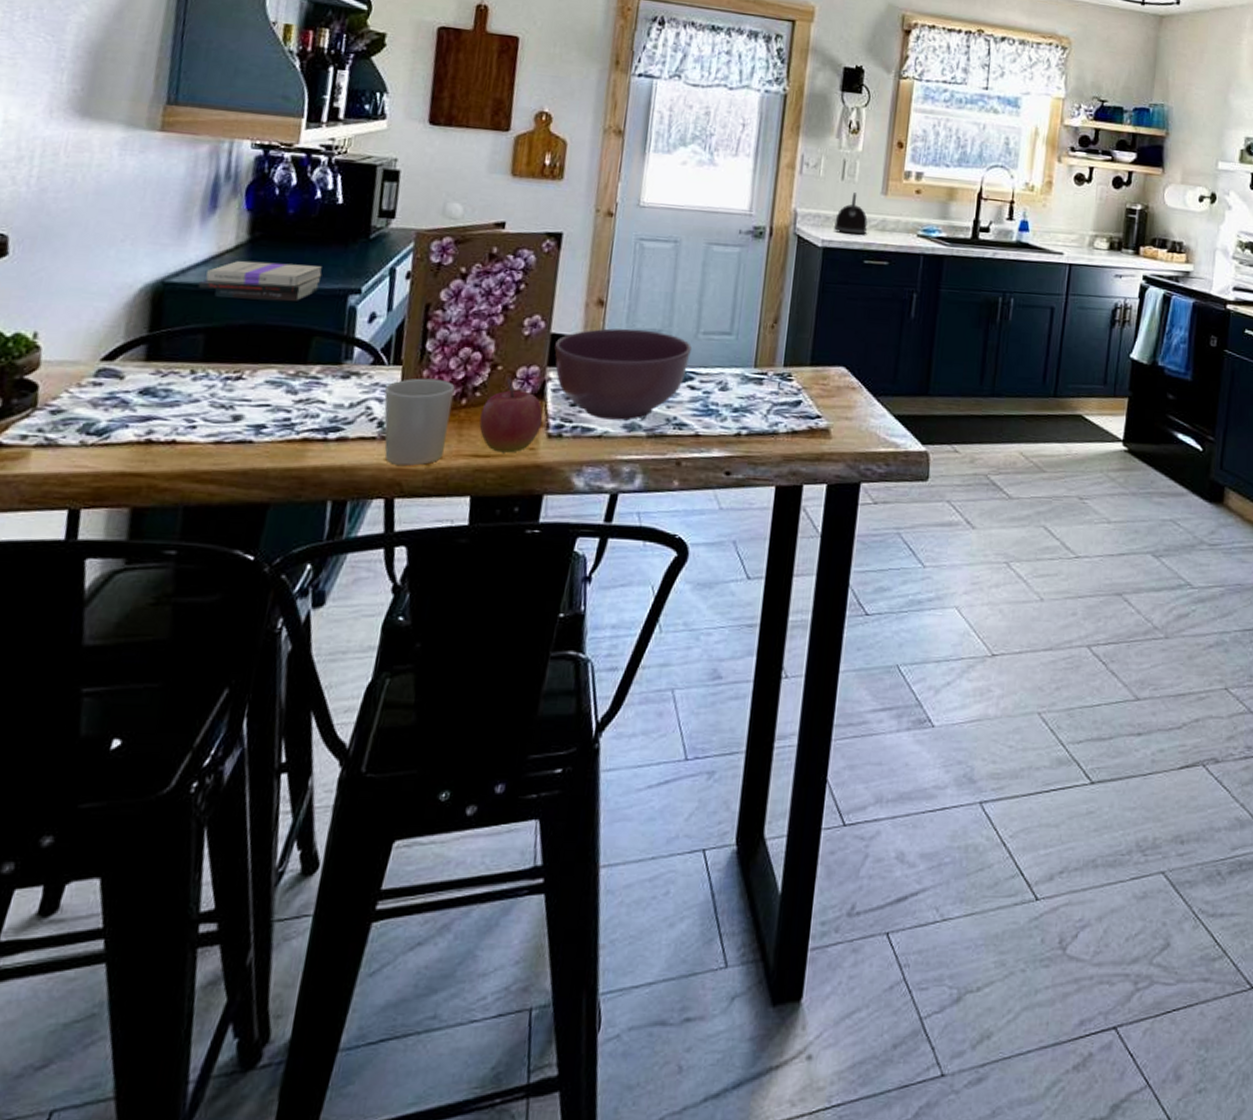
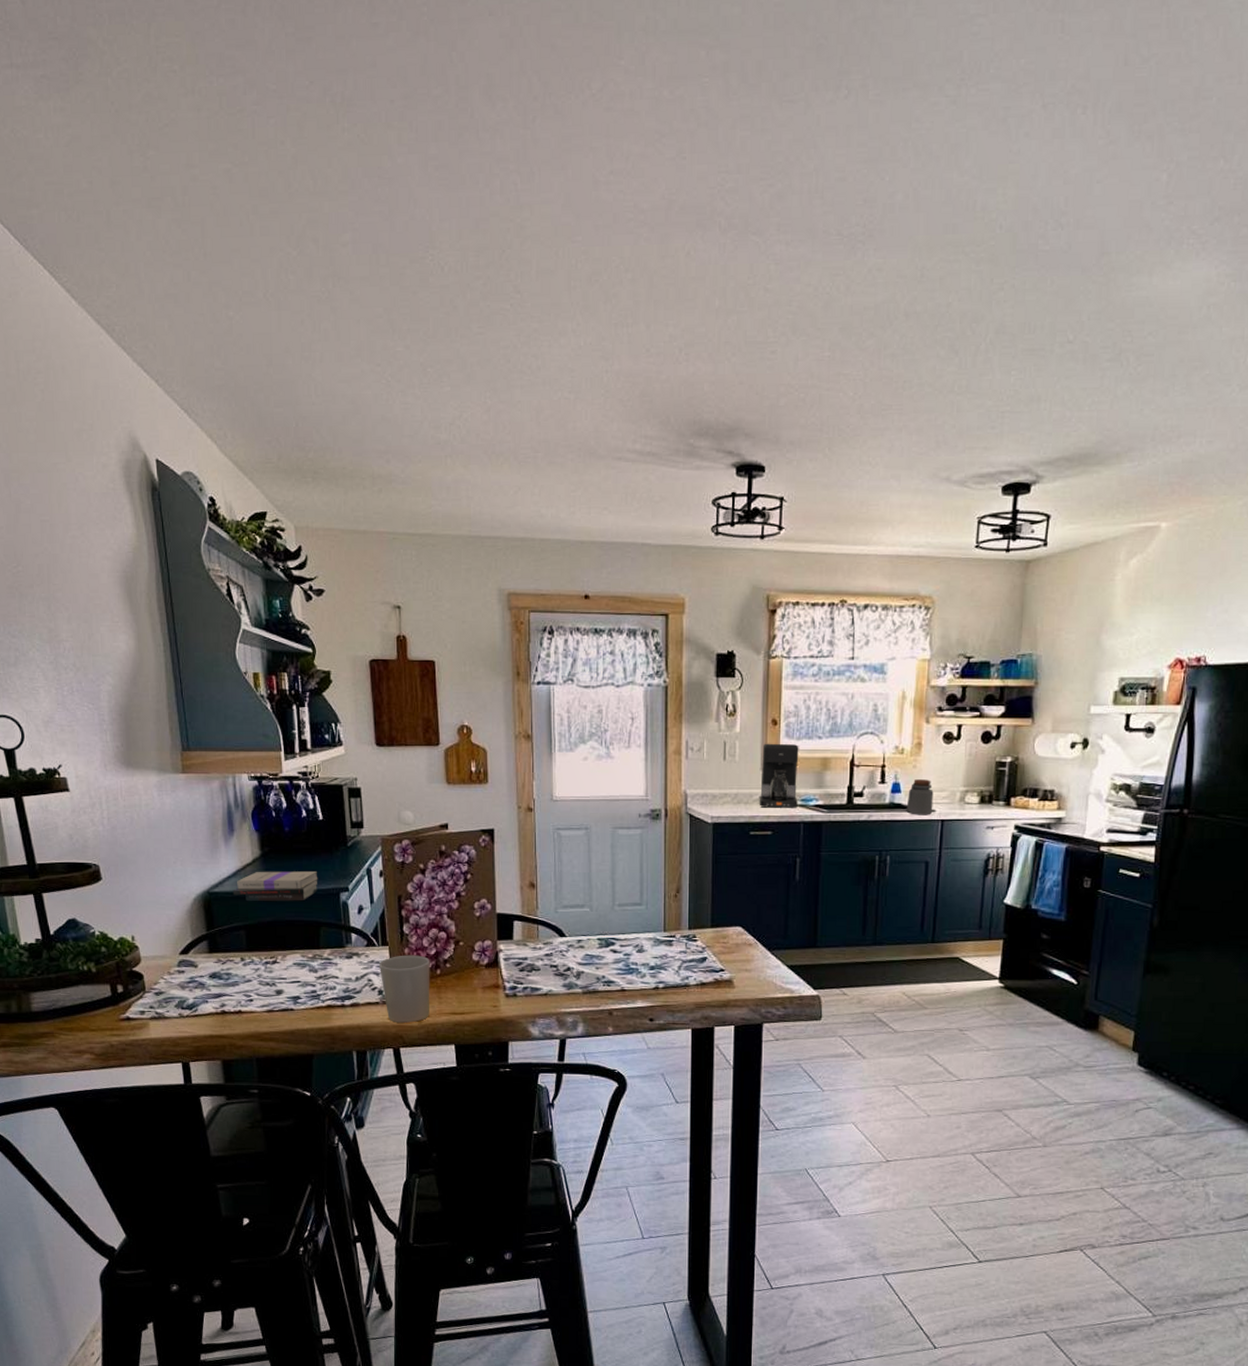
apple: present [479,378,543,453] -> none [453,951,499,1010]
bowl: present [554,328,692,420] -> none [501,905,610,981]
kettle: present [833,192,868,235] -> none [720,771,751,809]
coffee maker: none [876,166,925,239] -> present [759,743,799,808]
jar: none [1033,219,1063,258] -> present [906,779,934,815]

